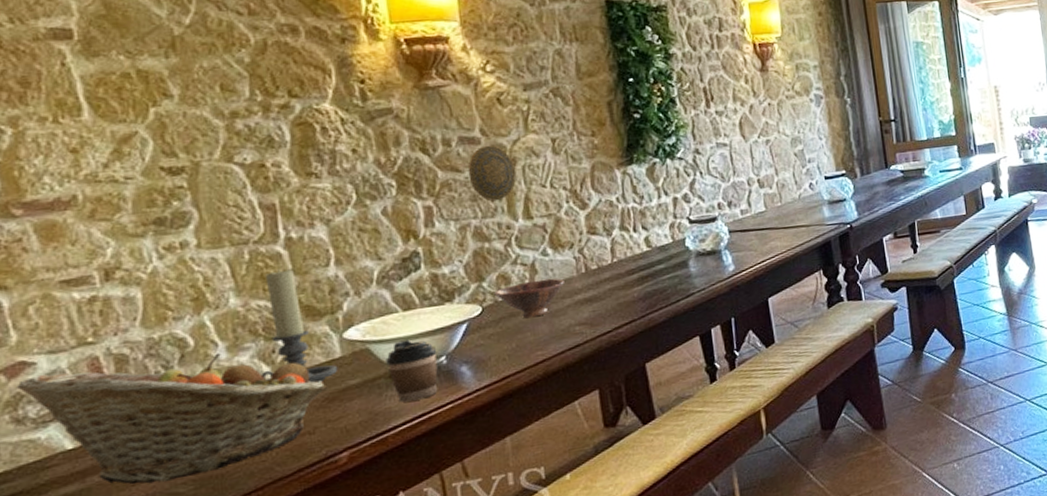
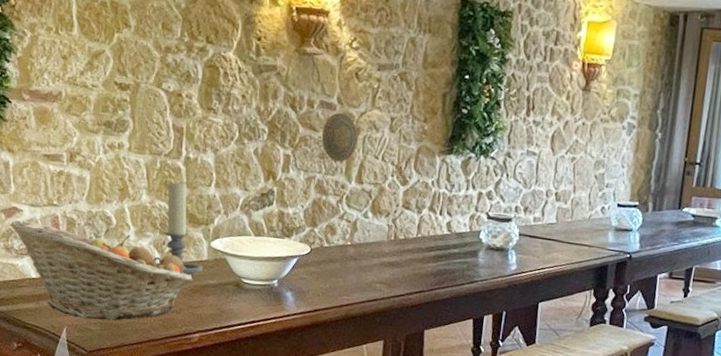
coffee cup: present [386,339,438,403] -> none [236,259,273,310]
bowl: present [494,278,564,318] -> none [322,236,376,267]

